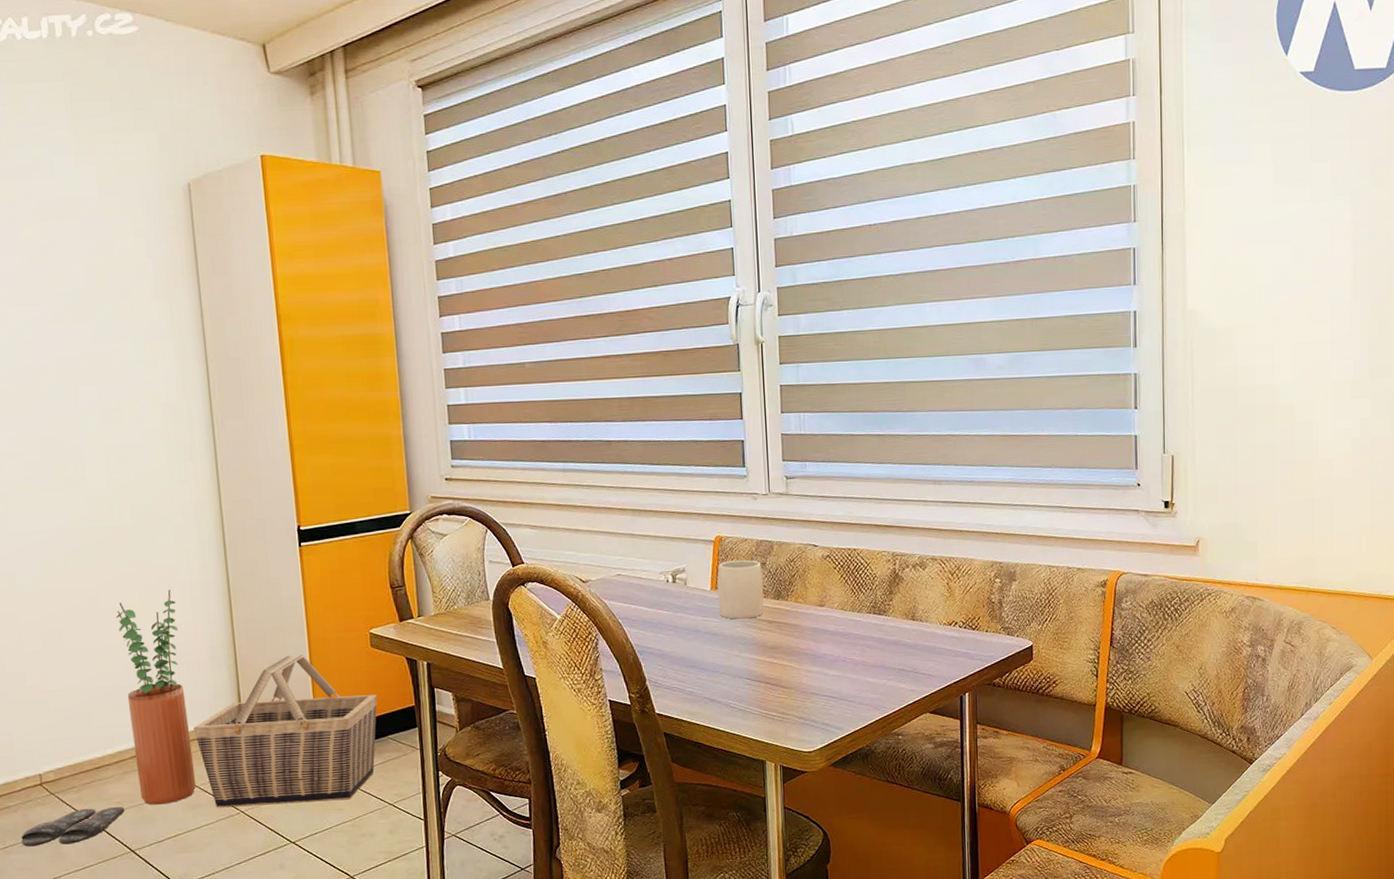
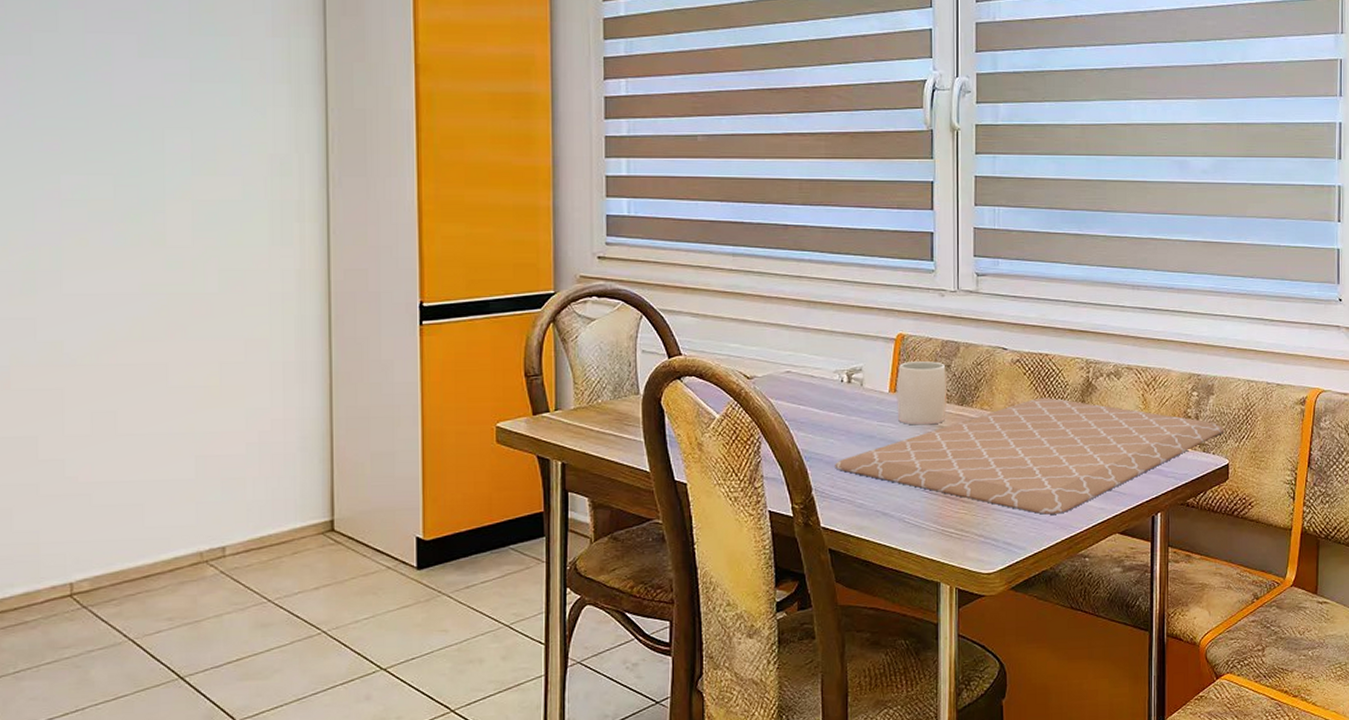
slippers: present [21,806,125,847] -> none [38,623,177,671]
vase: present [116,590,197,805] -> none [188,369,270,623]
basket: present [193,655,378,808] -> none [272,449,499,627]
placemat: none [665,589,1028,697] -> present [835,397,1225,515]

